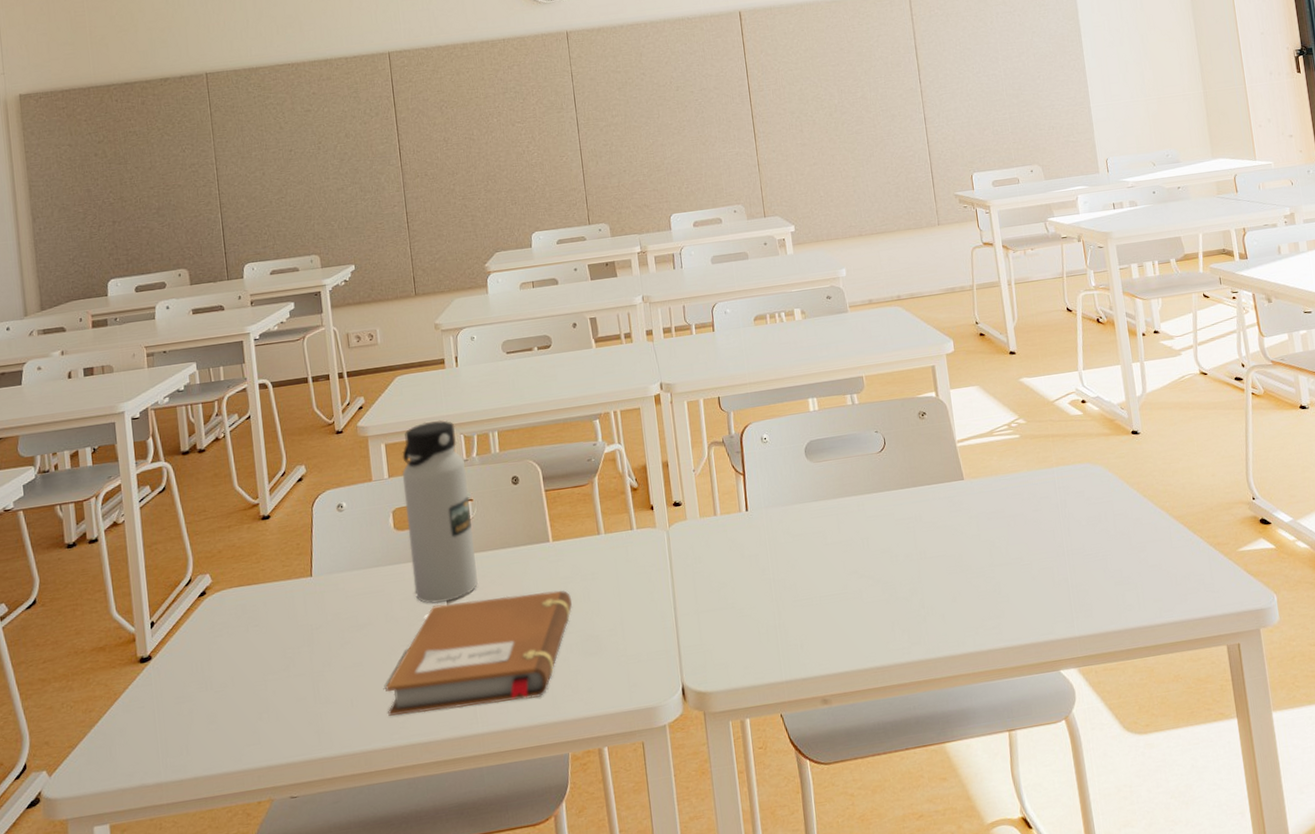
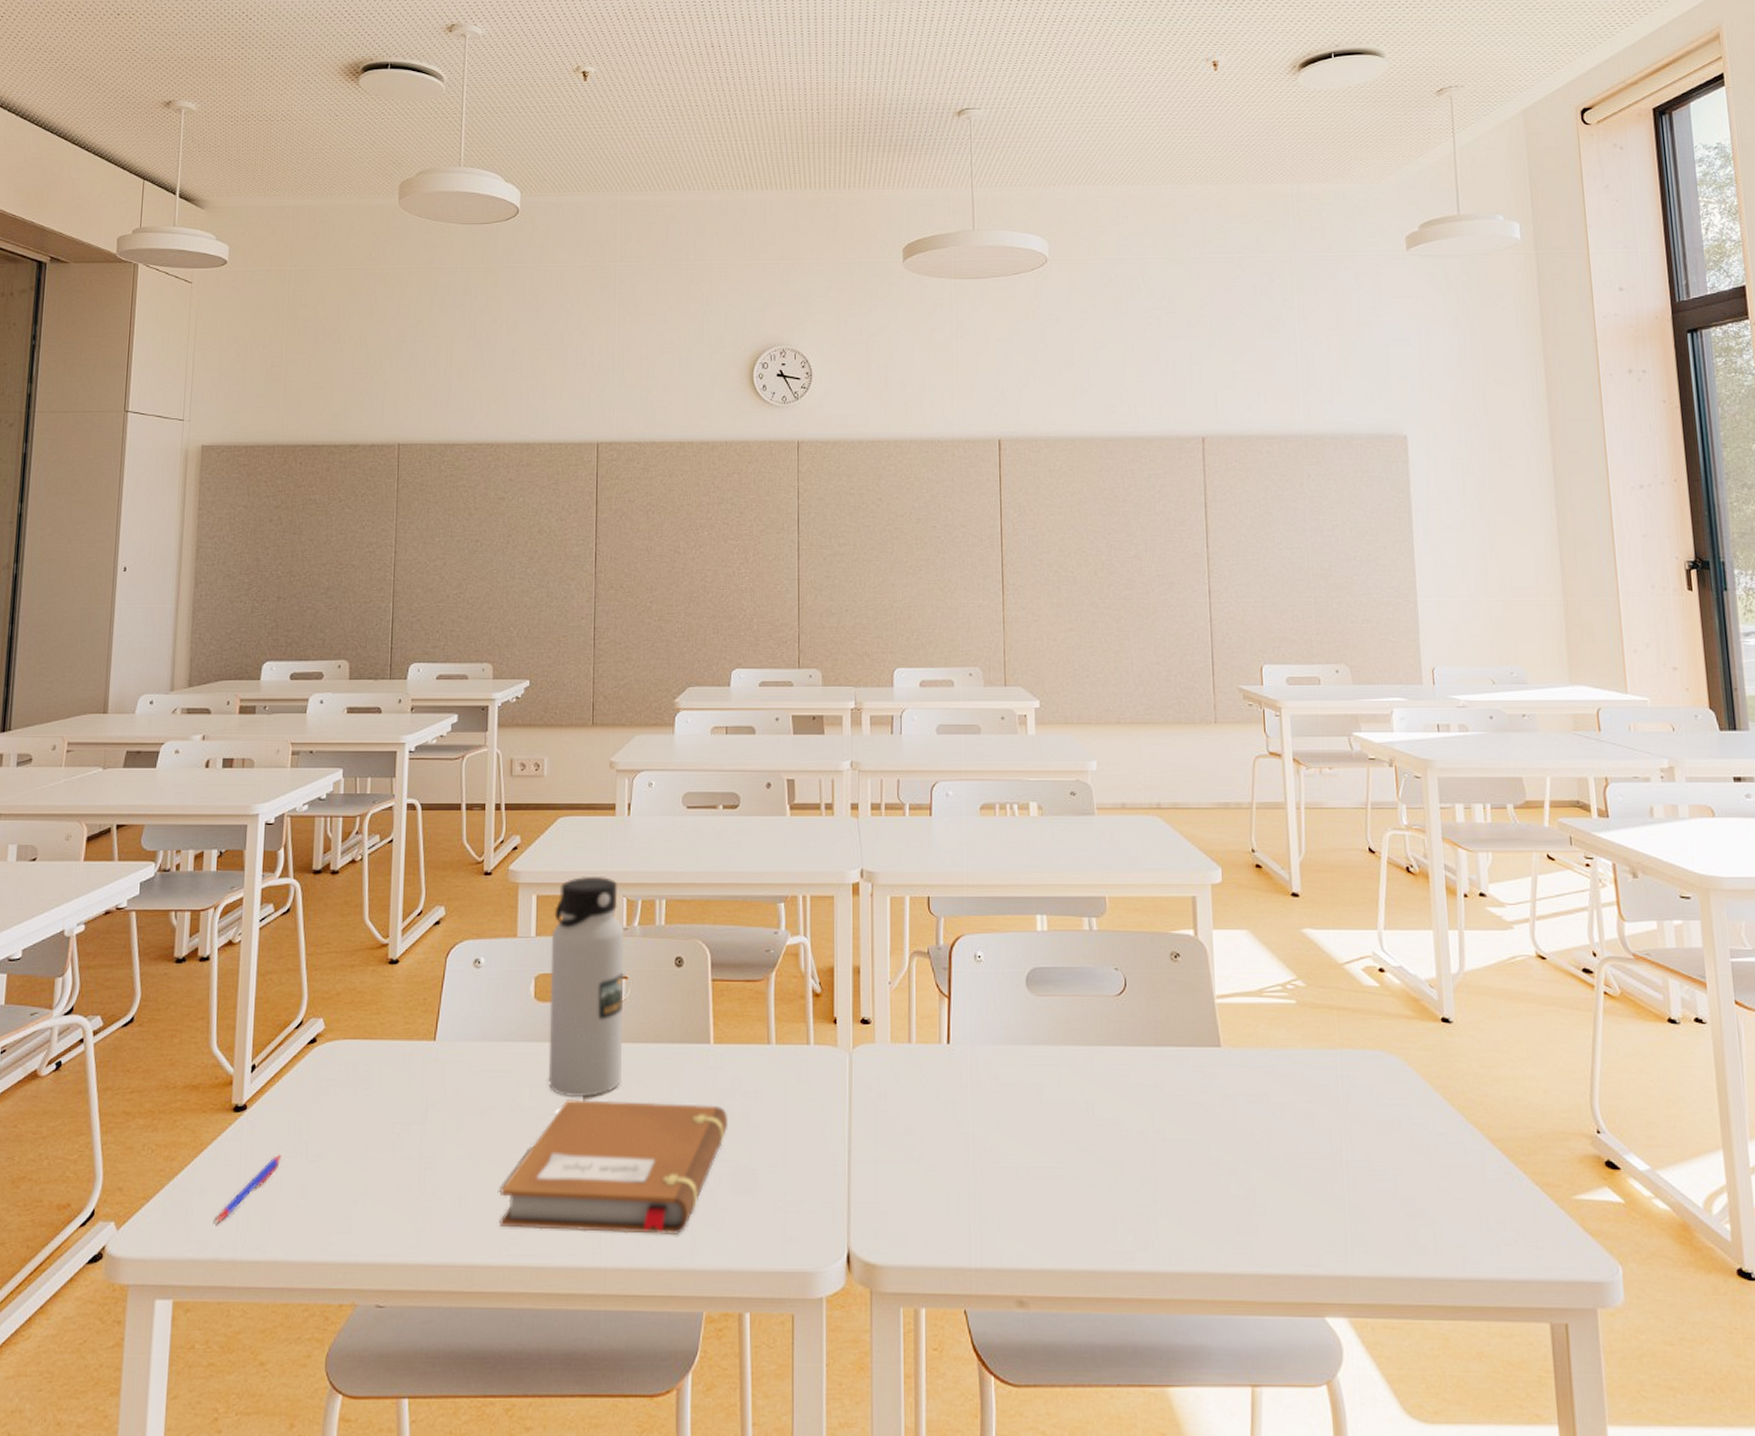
pen: none [137,691,189,757] -> present [214,1155,282,1223]

